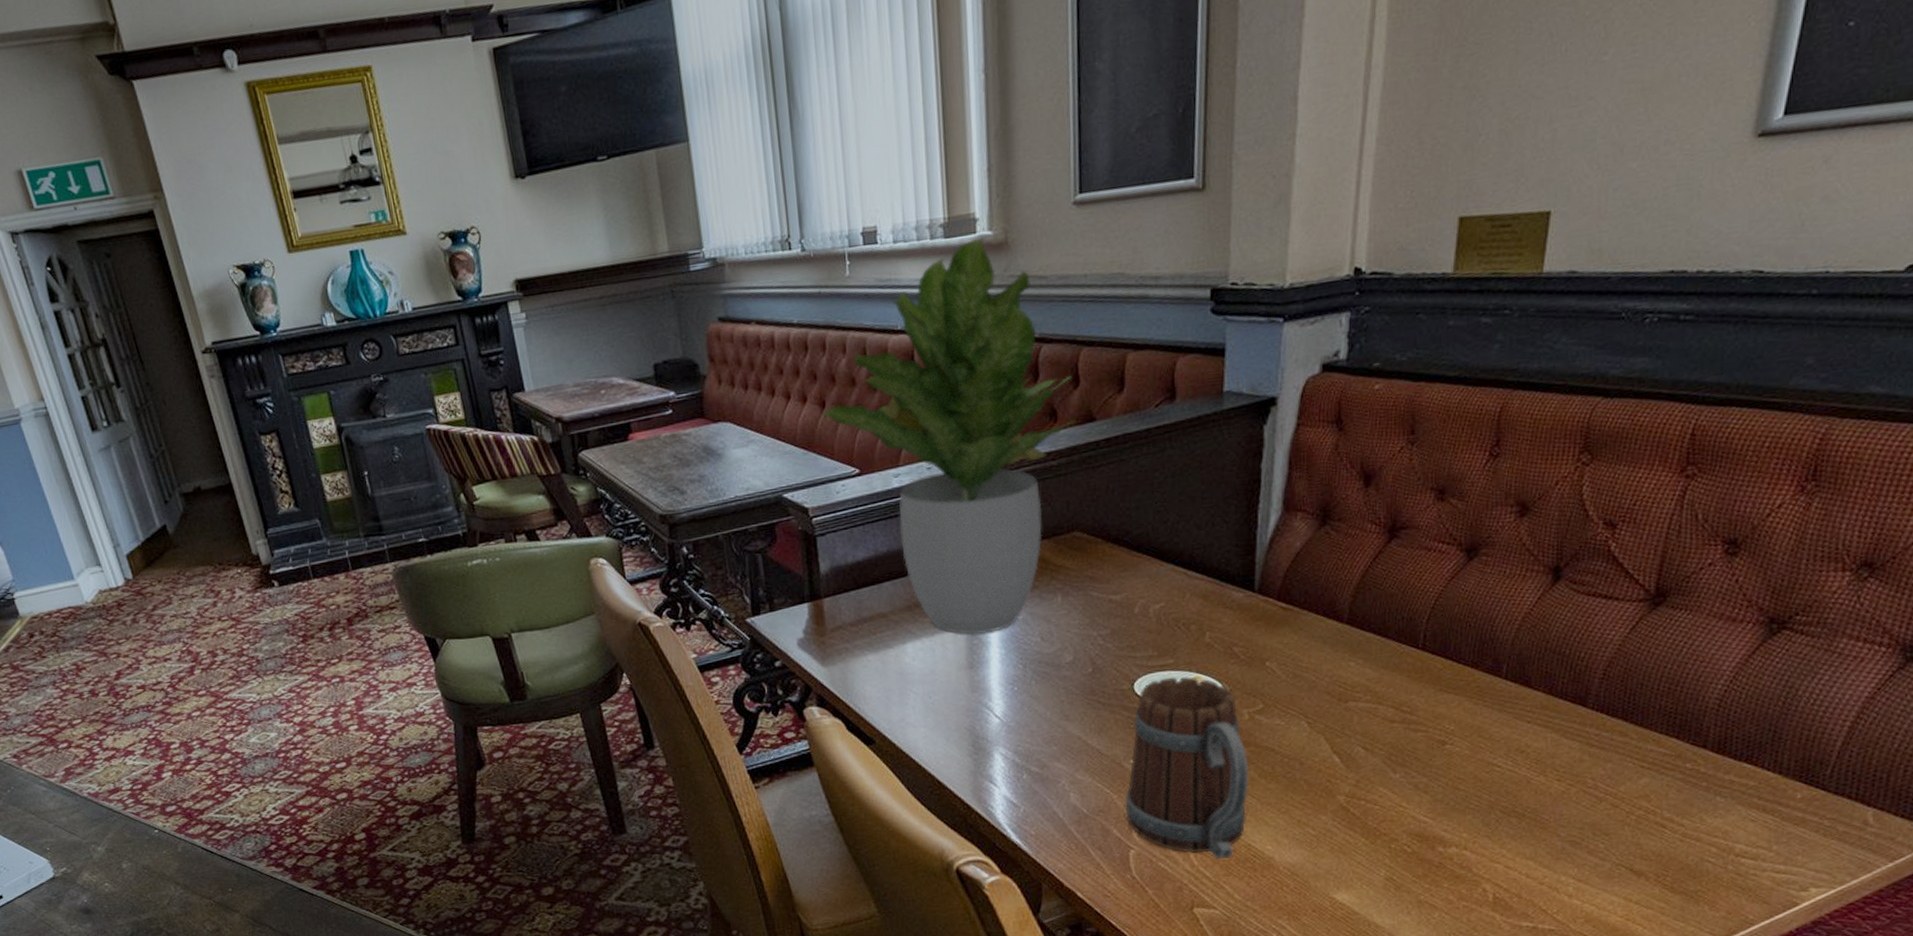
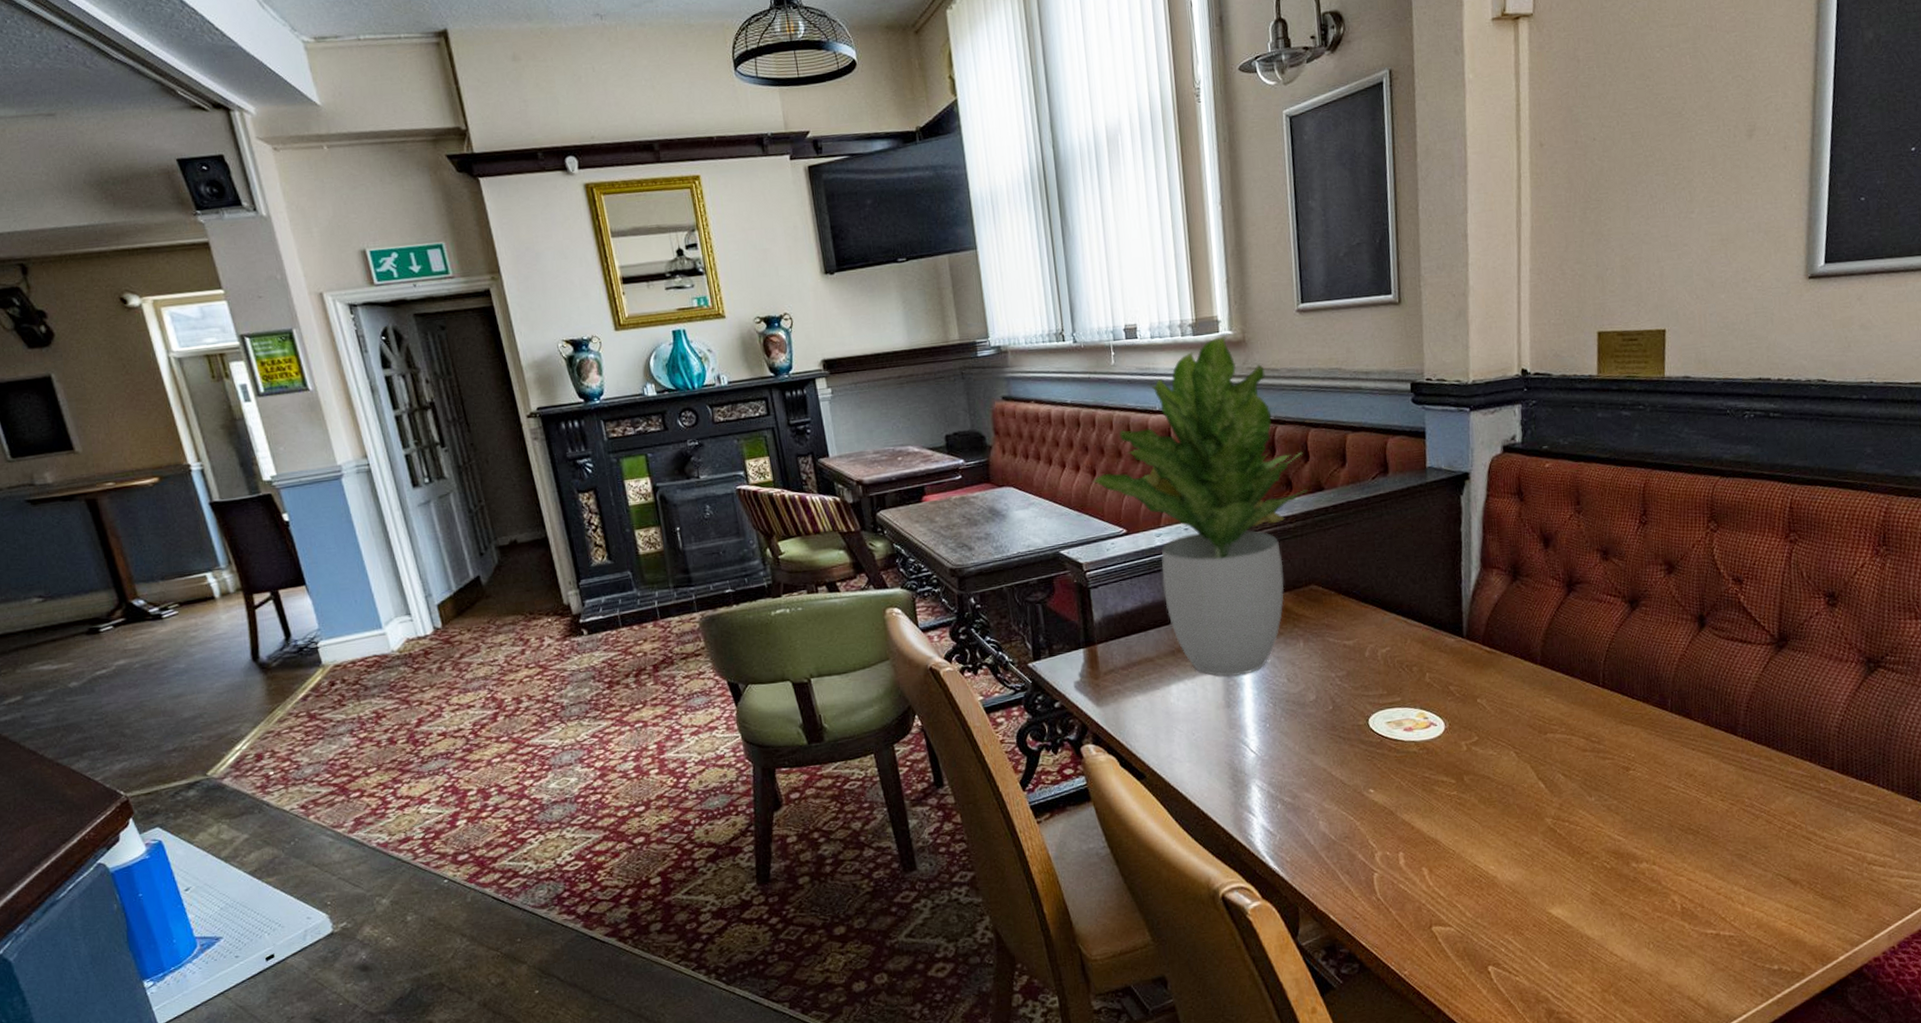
beer mug: present [1125,676,1249,860] -> none [1367,712,1471,880]

